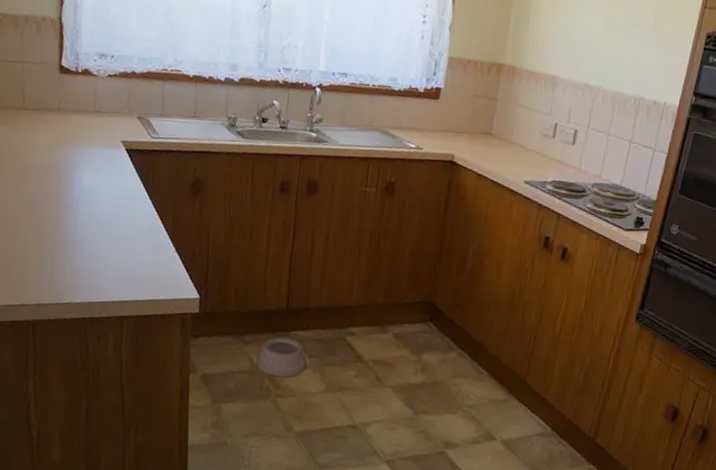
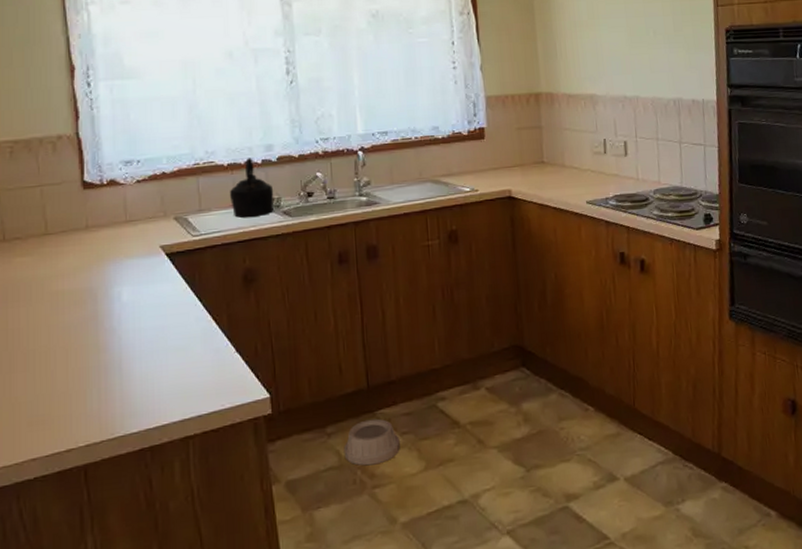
kettle: none [190,73,232,132] -> present [229,158,274,218]

